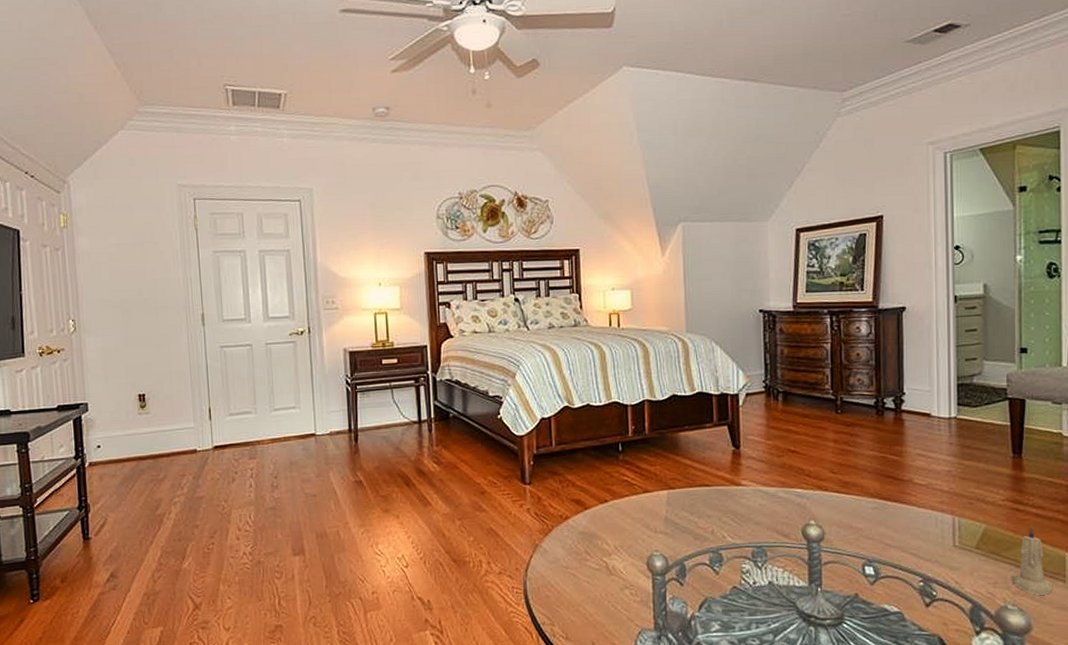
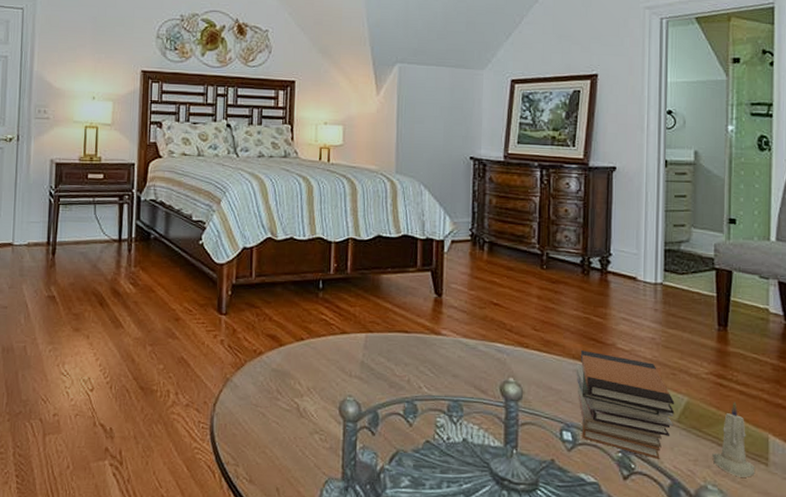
book stack: none [875,488,973,585] -> present [576,350,675,459]

